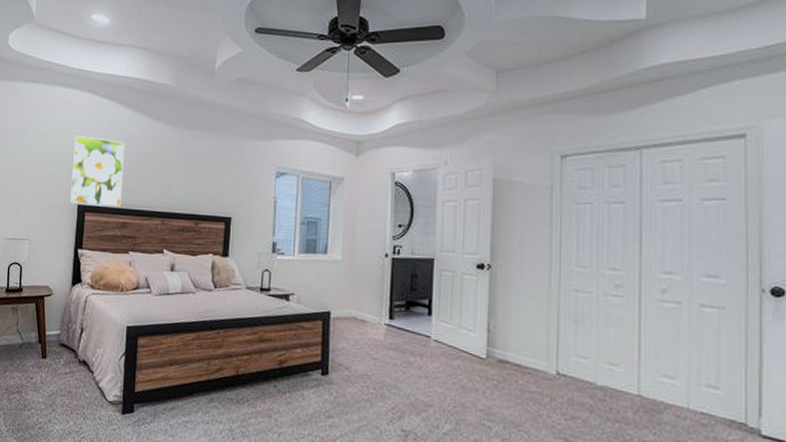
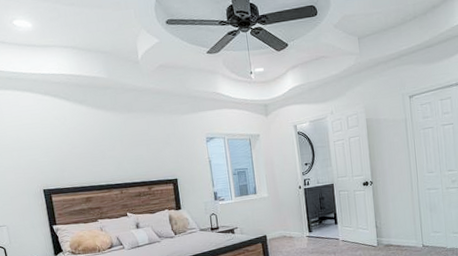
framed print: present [70,134,125,206] -> none [24,130,82,189]

